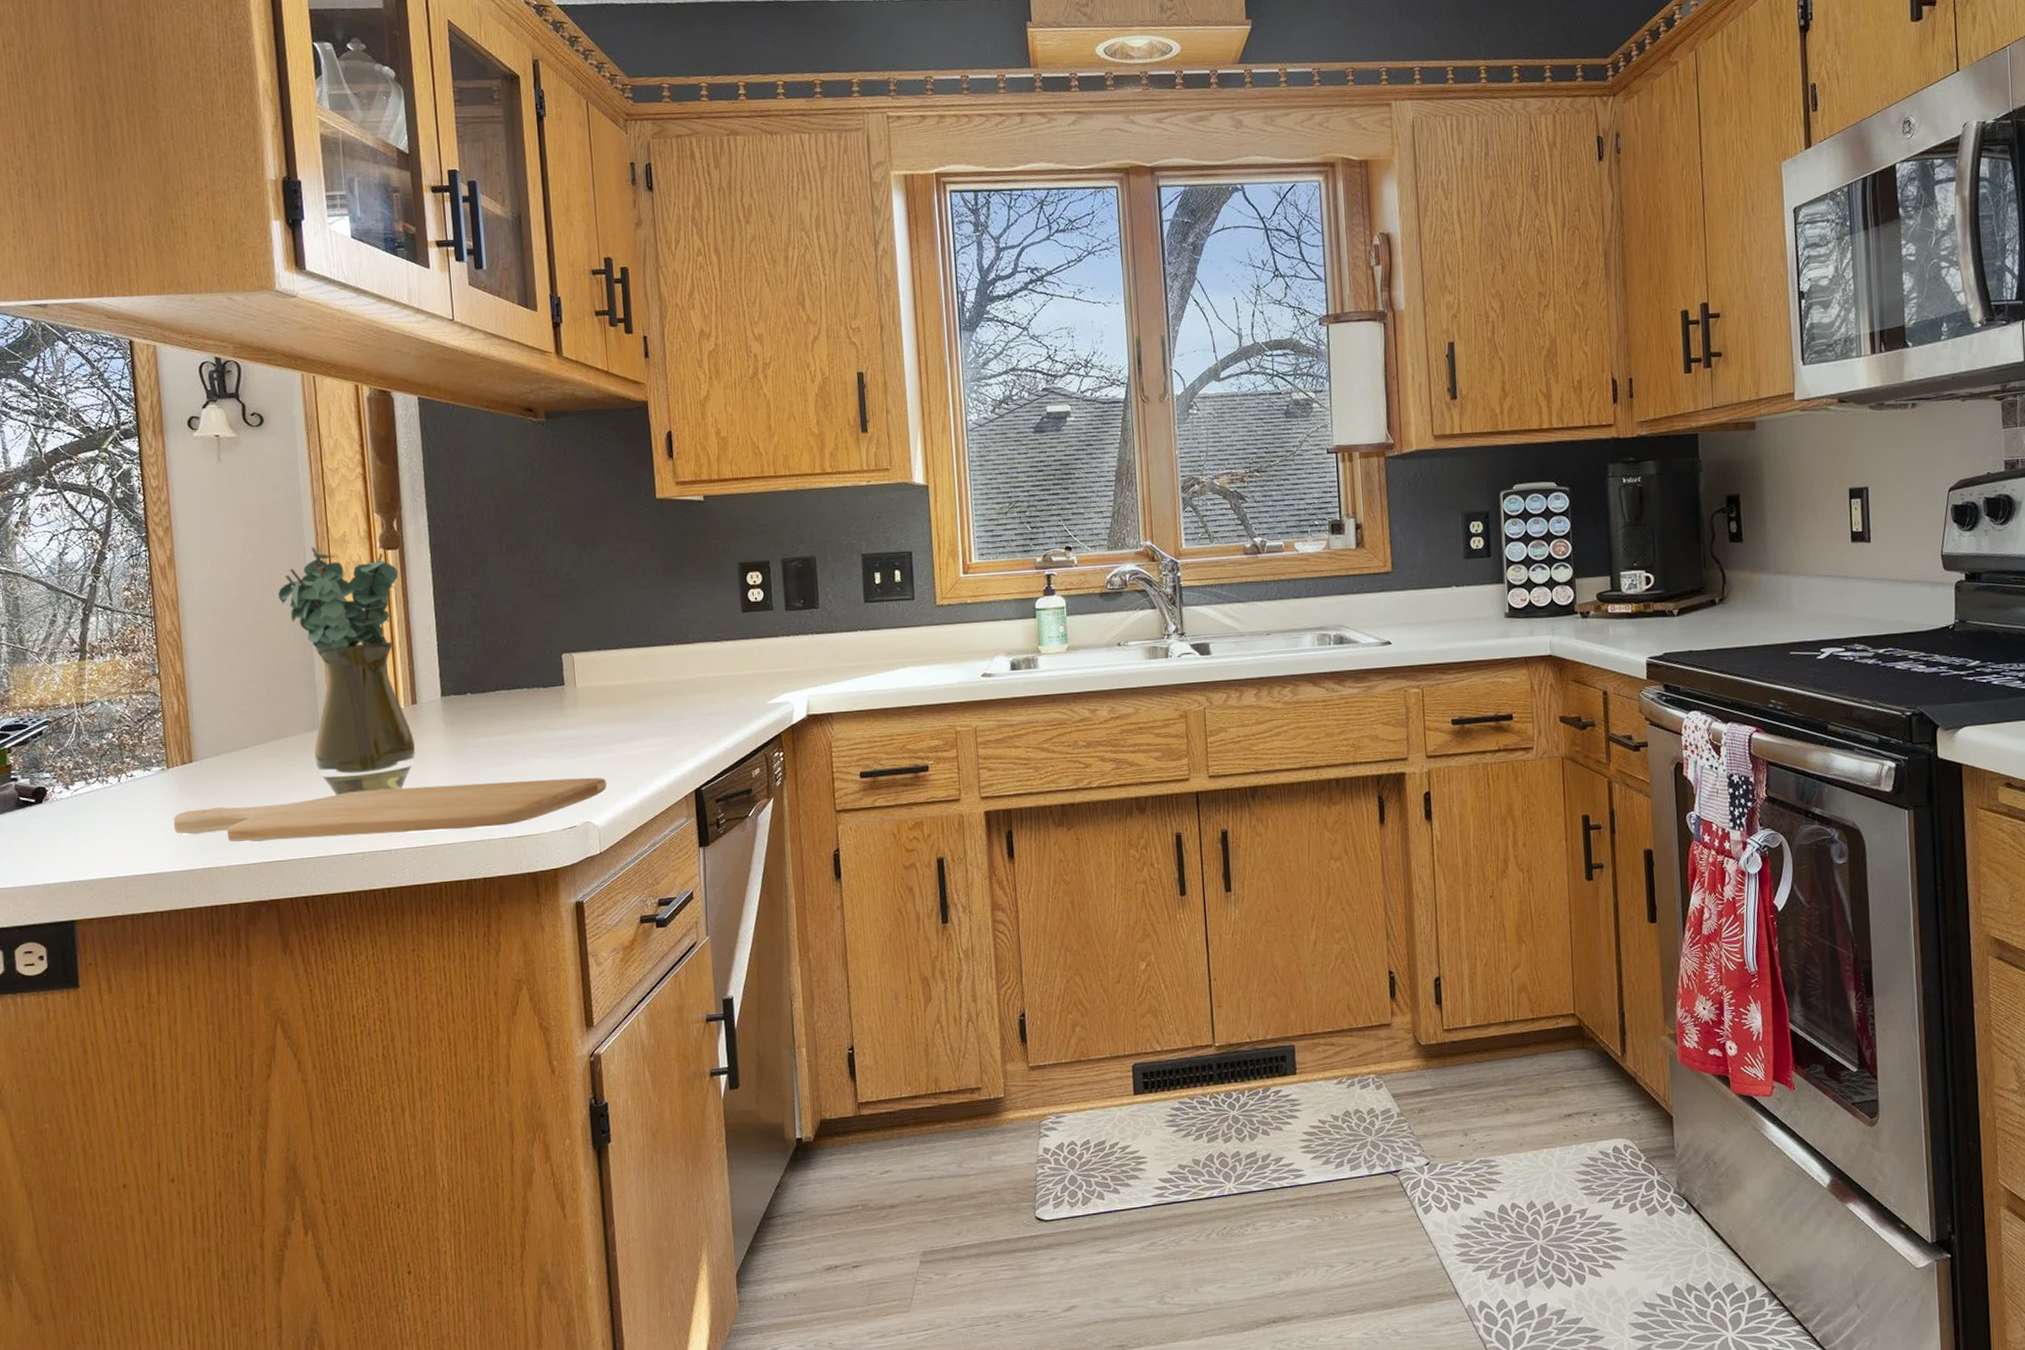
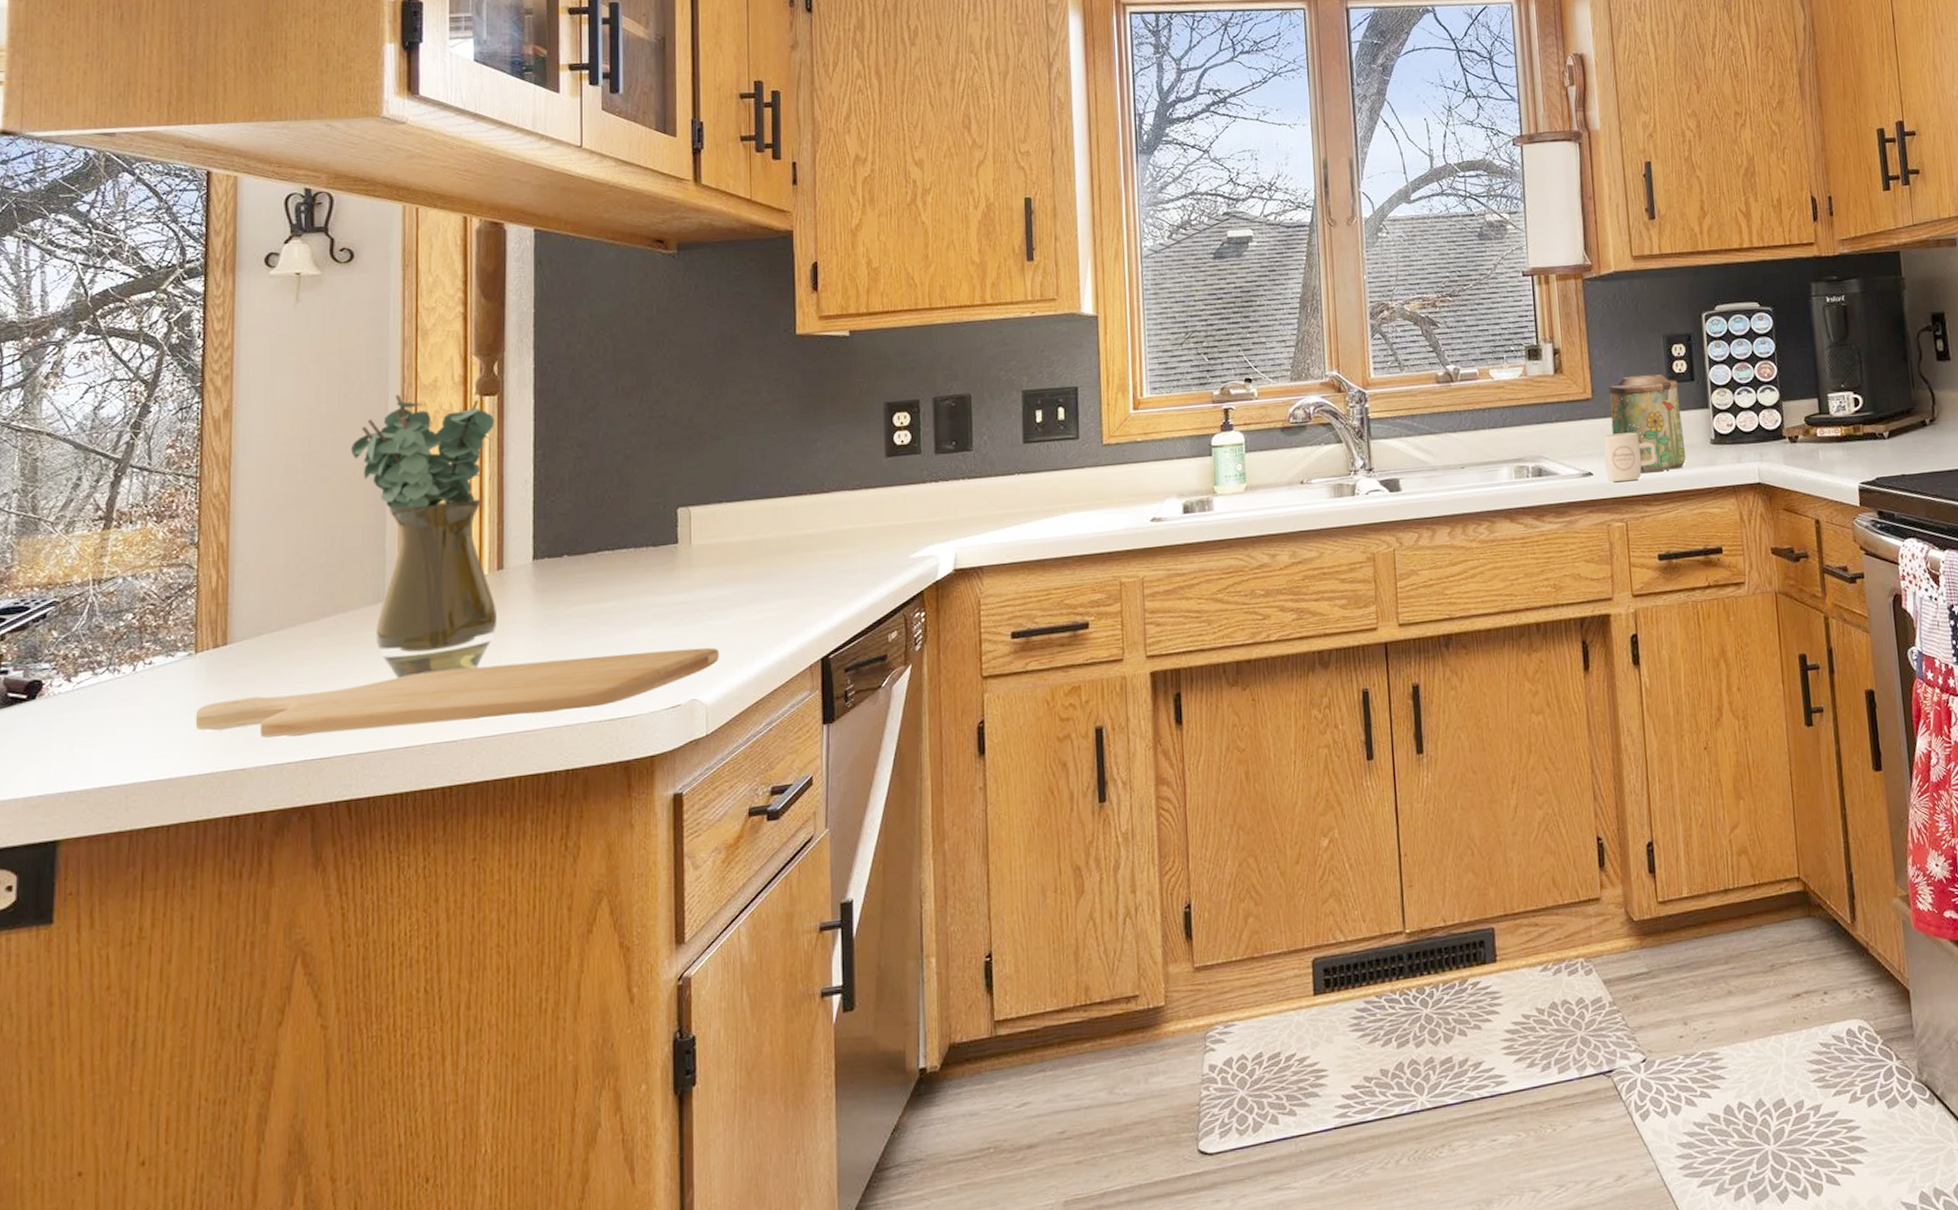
mug: none [1402,604,1452,651] -> present [1603,432,1657,482]
canister: none [1408,549,1481,643] -> present [1608,373,1686,472]

